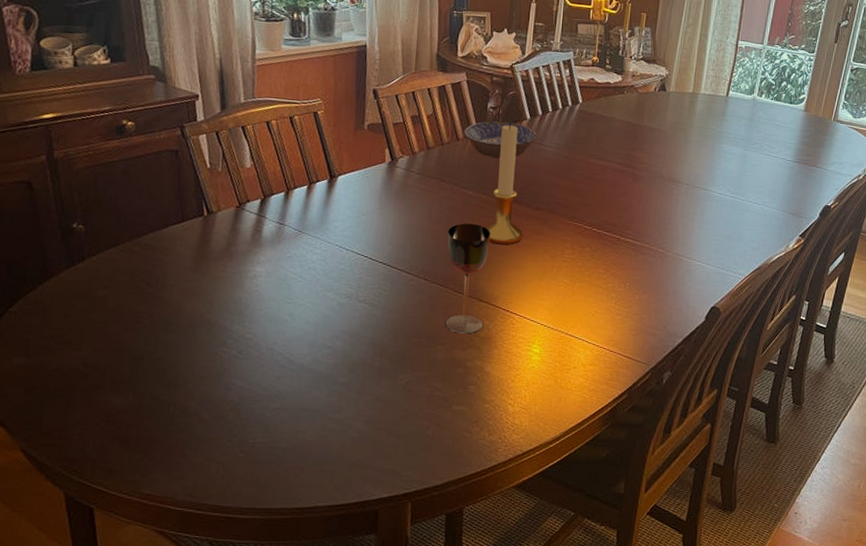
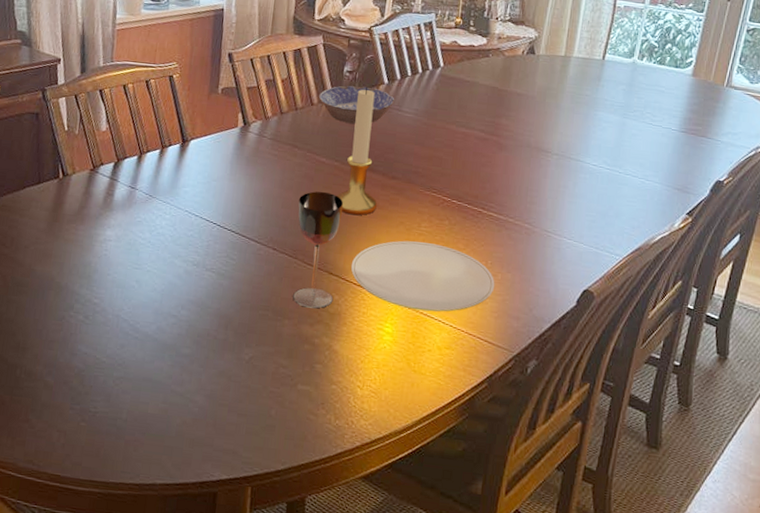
plate: none [499,267,633,333] -> present [350,240,495,312]

